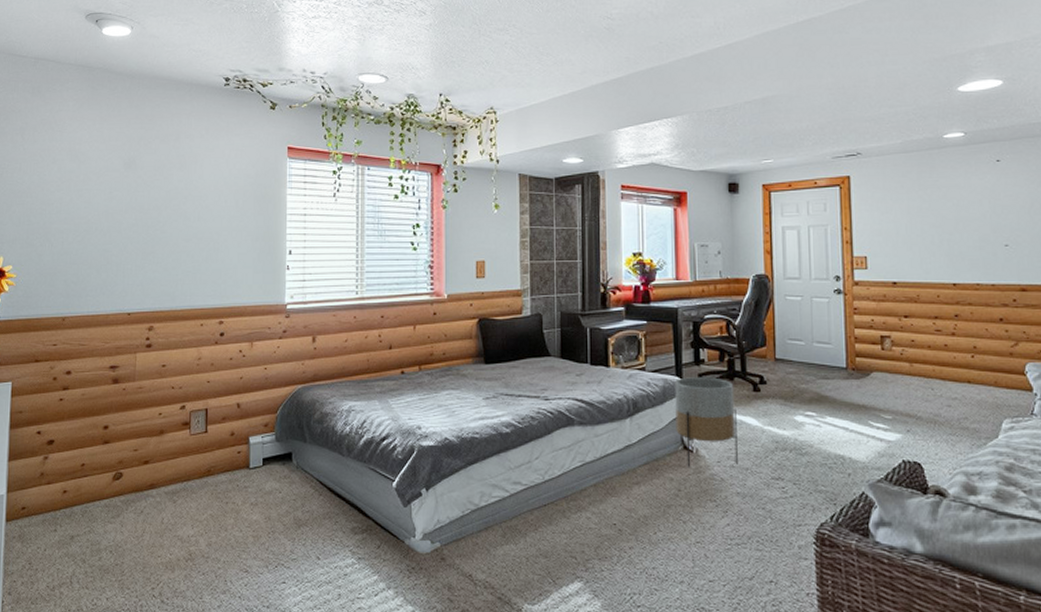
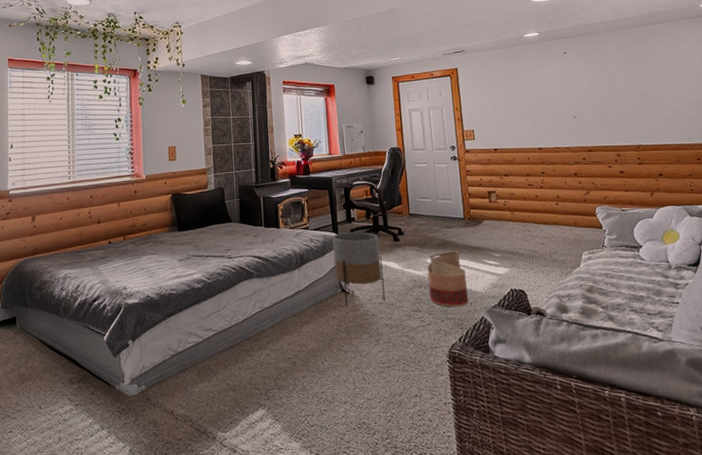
basket: none [794,408,845,478] -> present [427,251,468,308]

